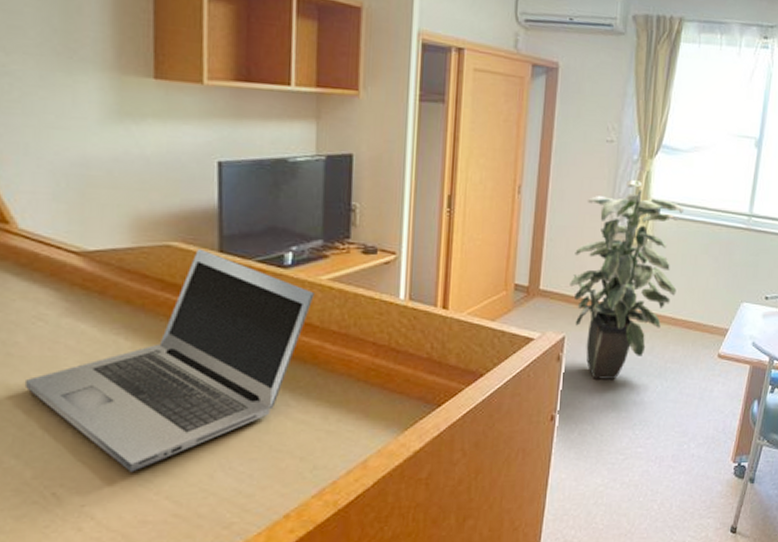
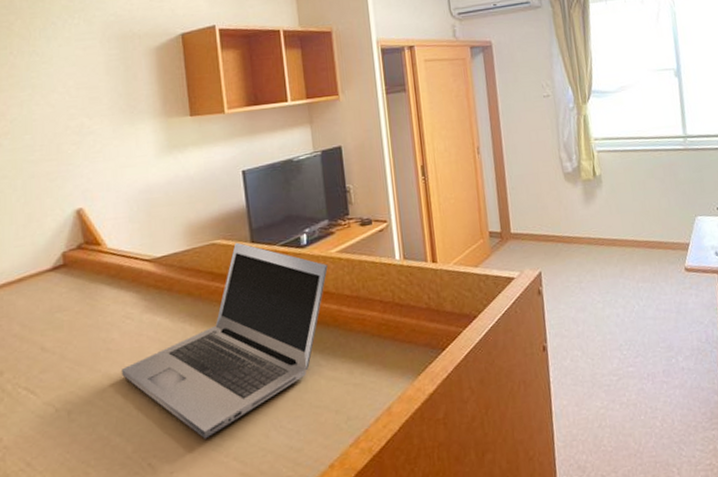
indoor plant: present [570,179,685,379] -> none [535,124,633,308]

